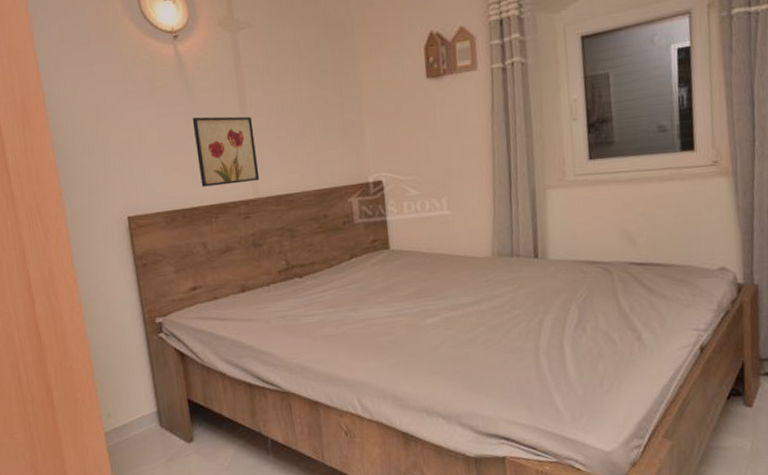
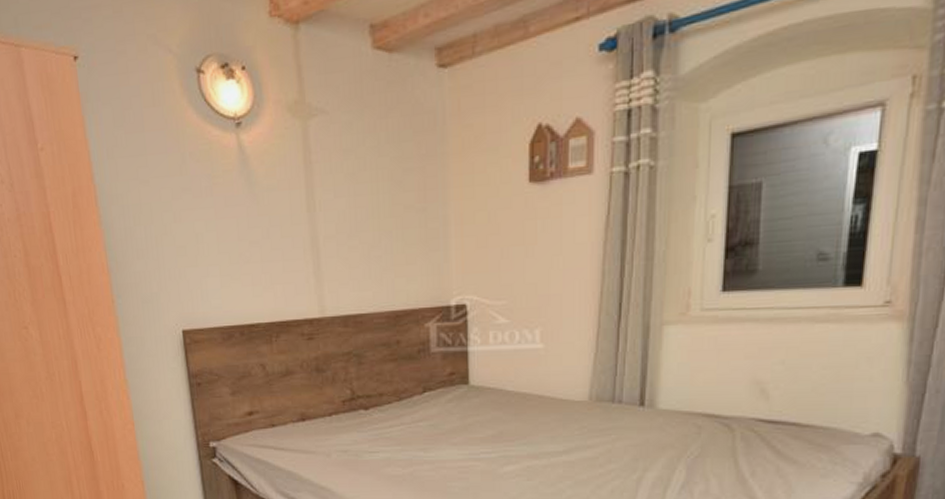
wall art: present [192,116,260,187] -> none [254,220,327,301]

